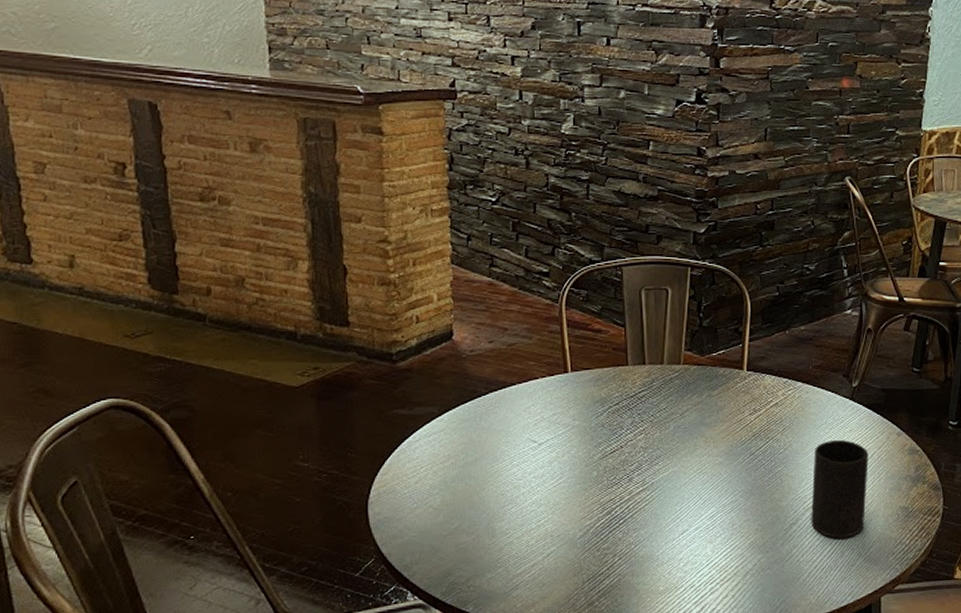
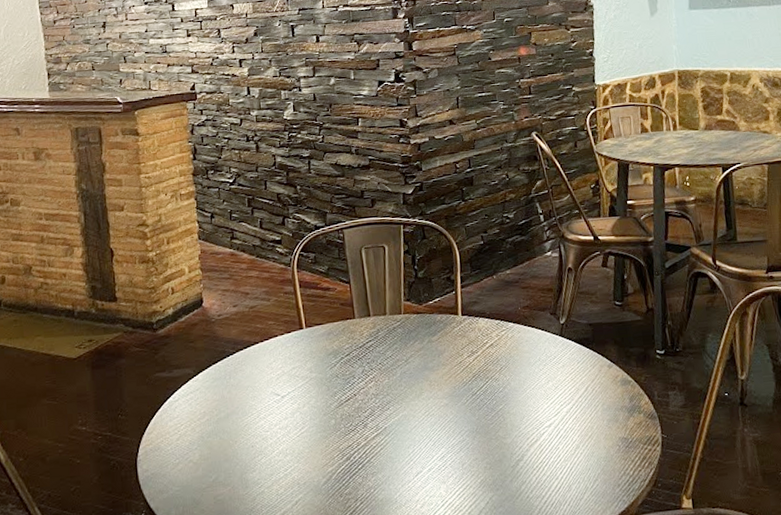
cup: present [811,440,869,538] -> none [531,375,588,473]

